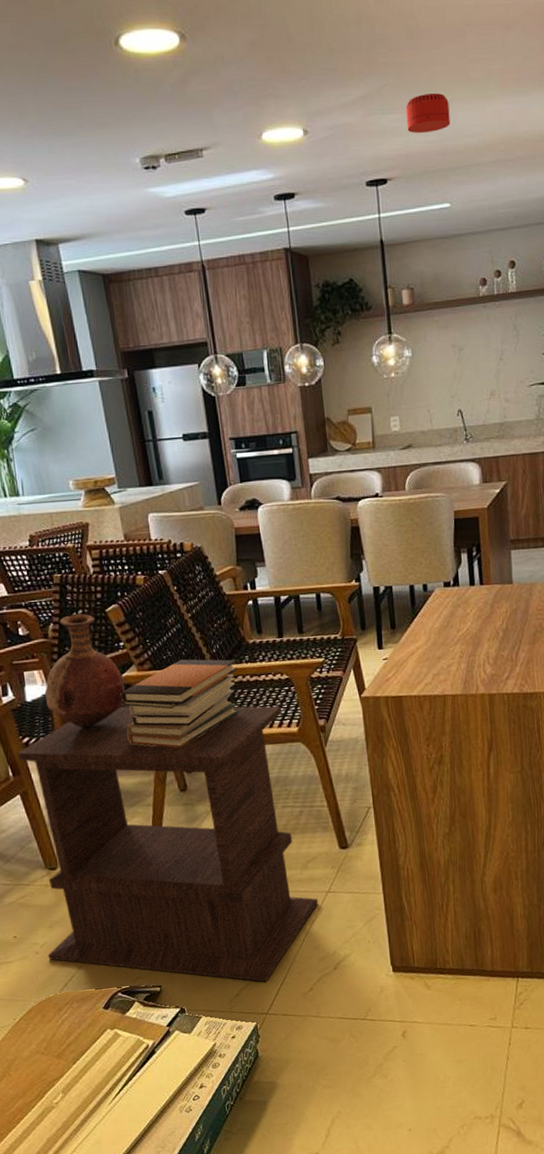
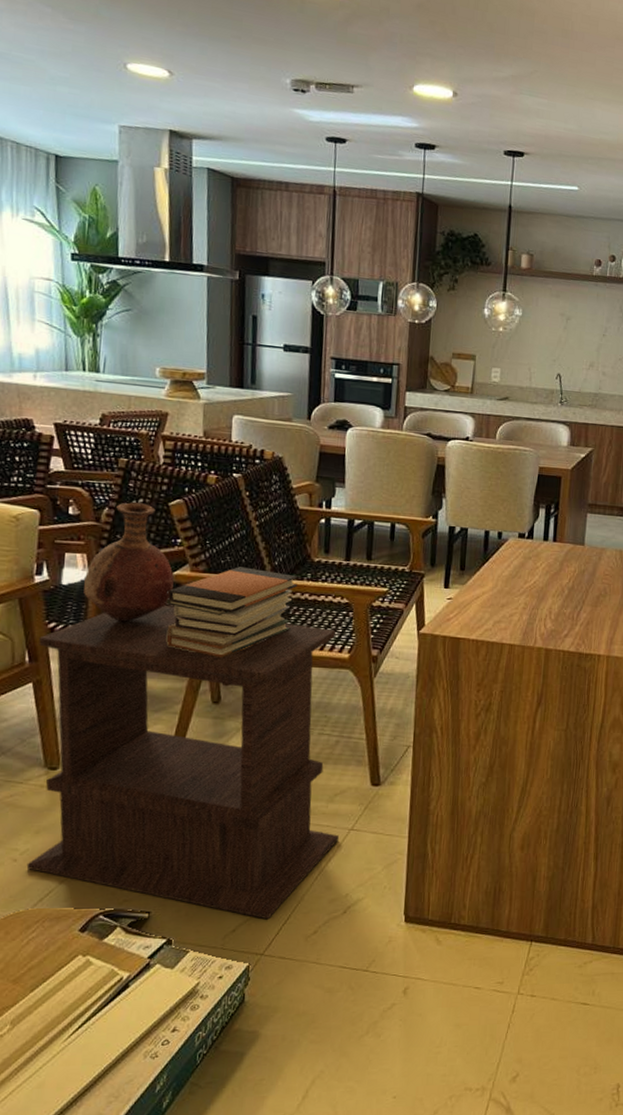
smoke detector: present [406,93,450,133] -> none [550,87,591,122]

